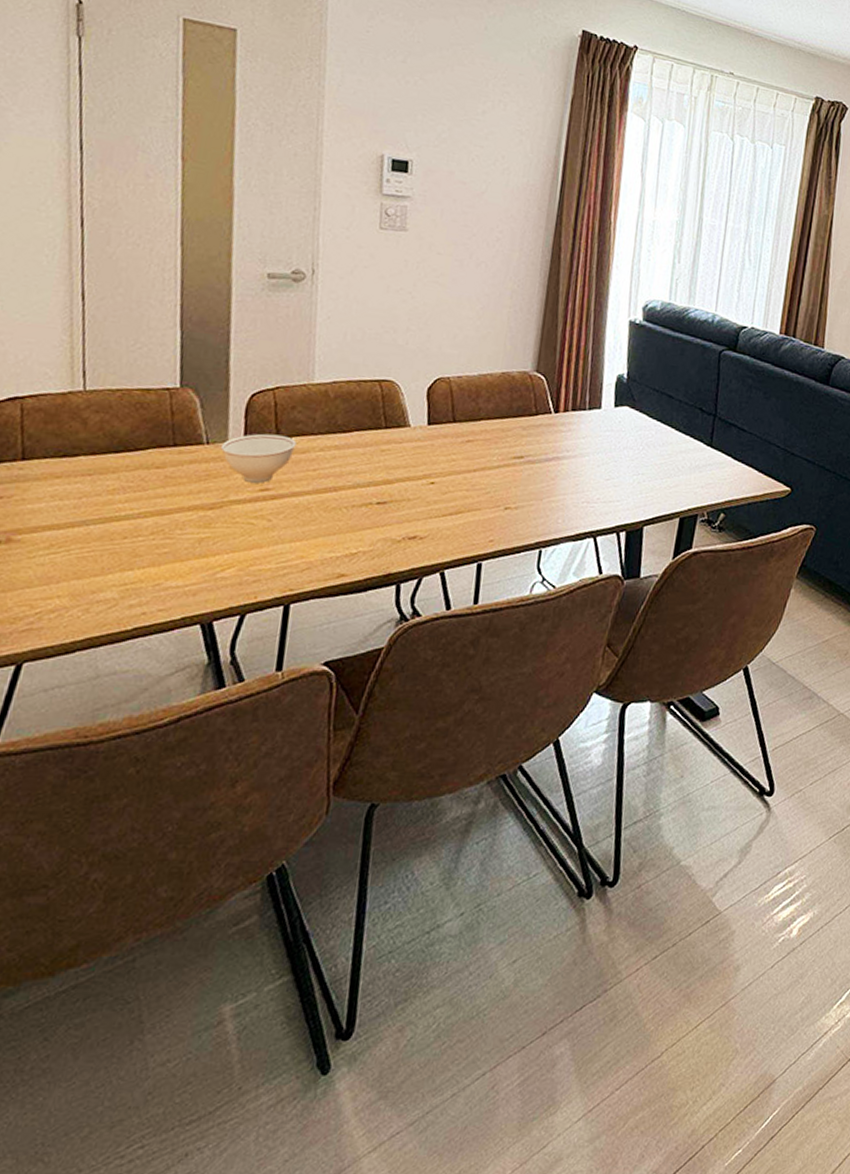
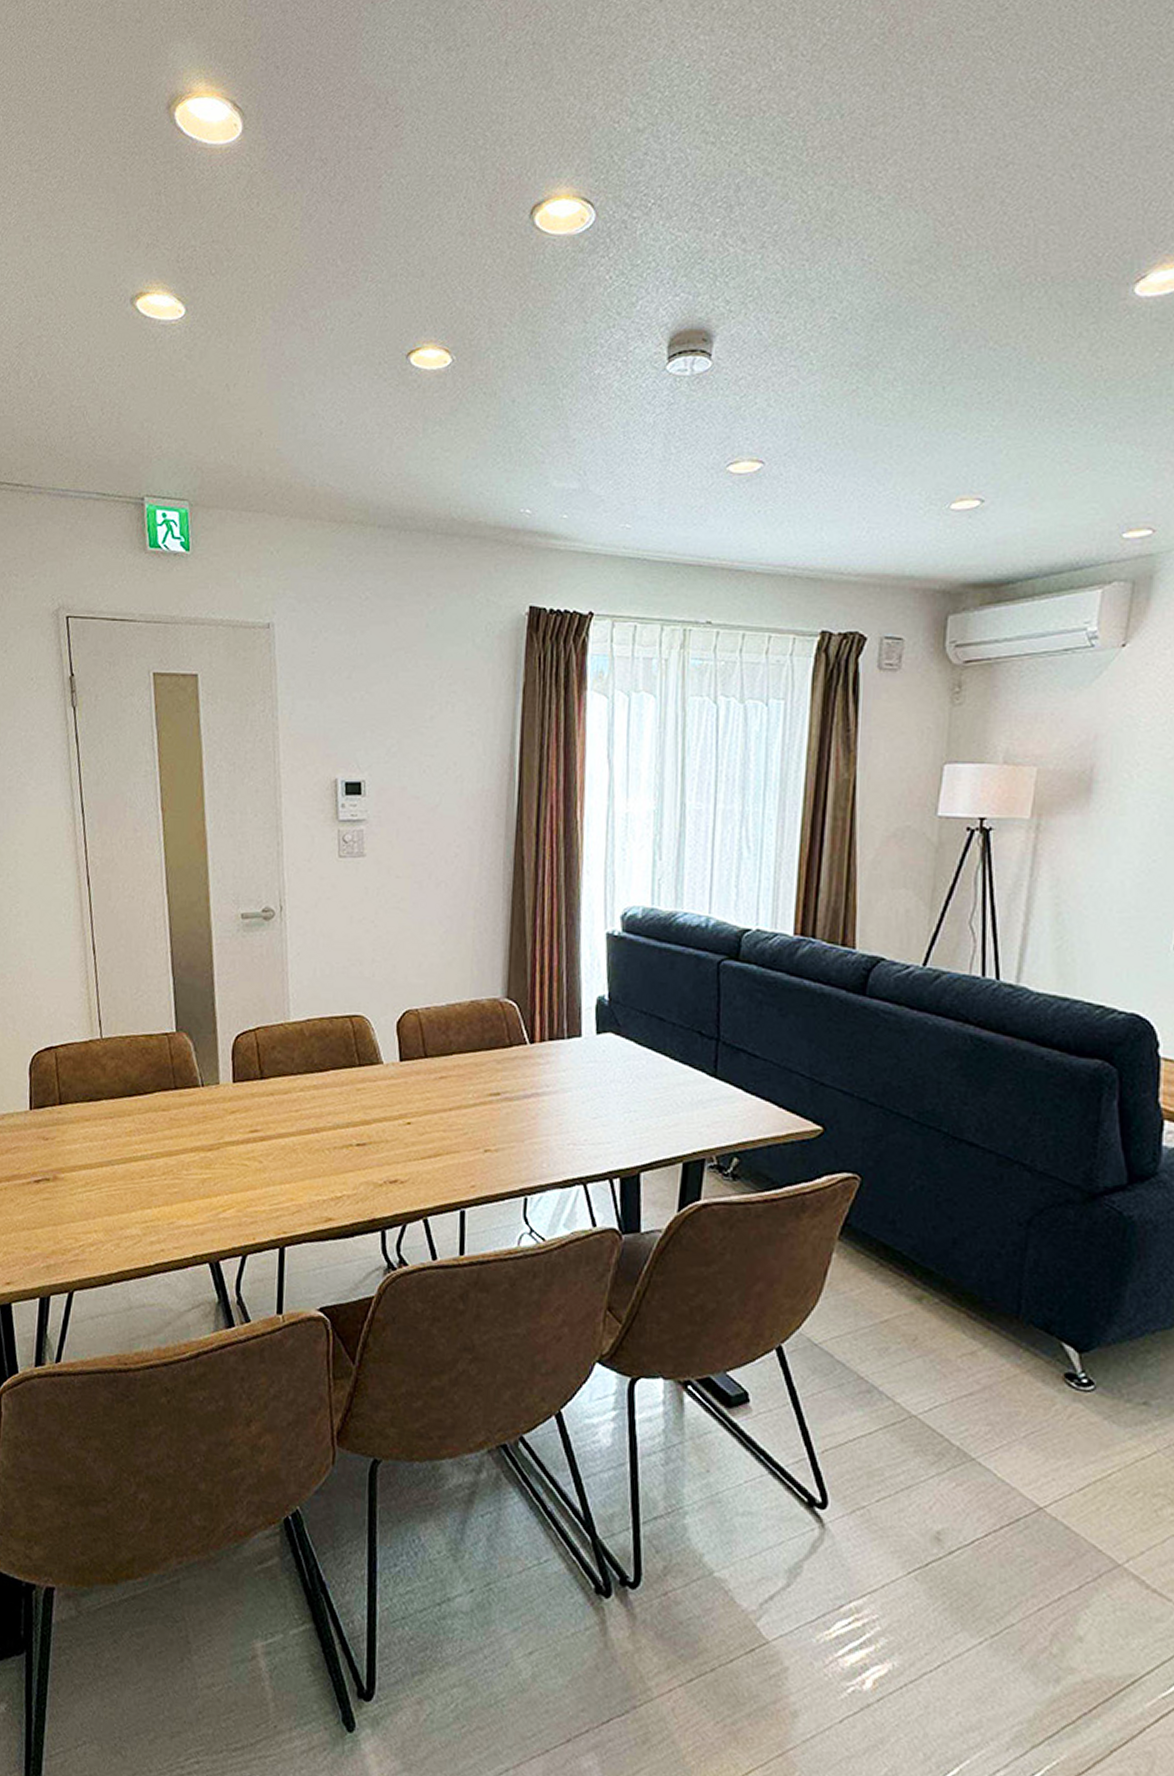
bowl: present [220,433,297,483] -> none [213,1074,279,1125]

